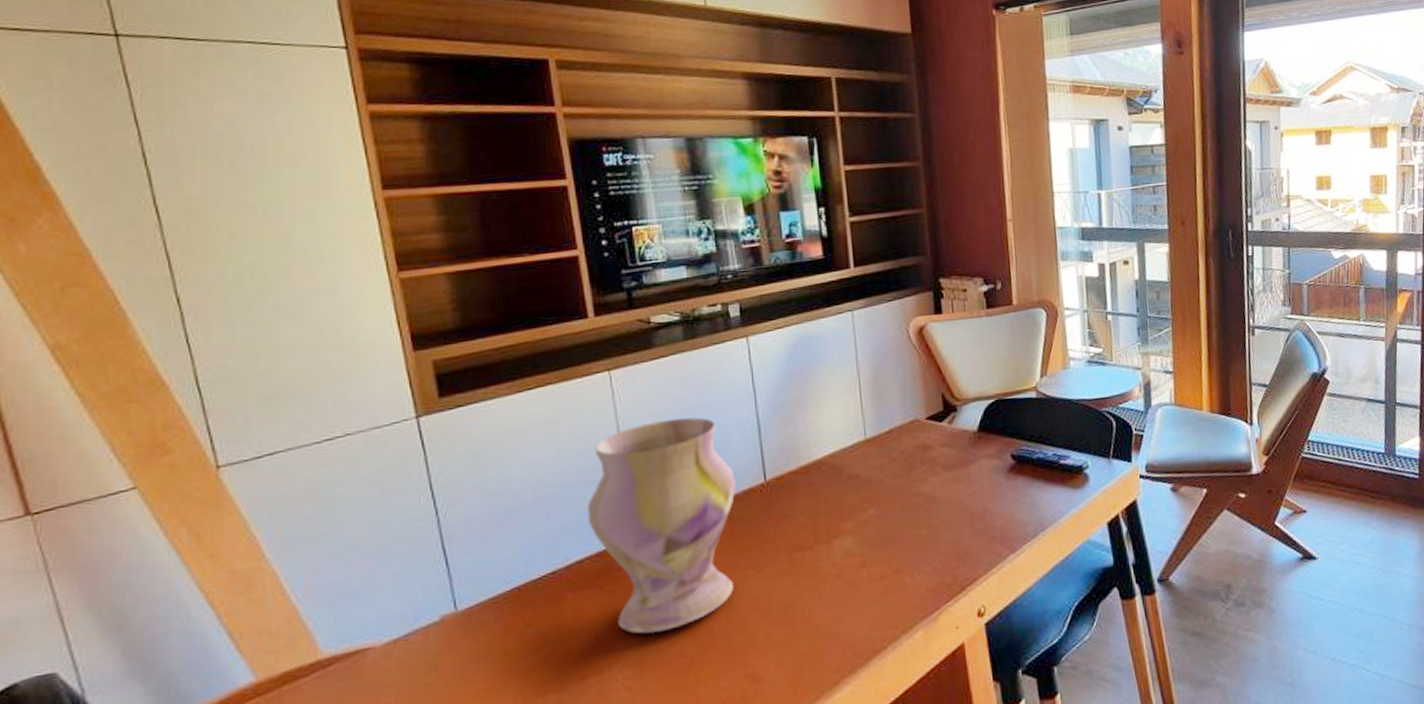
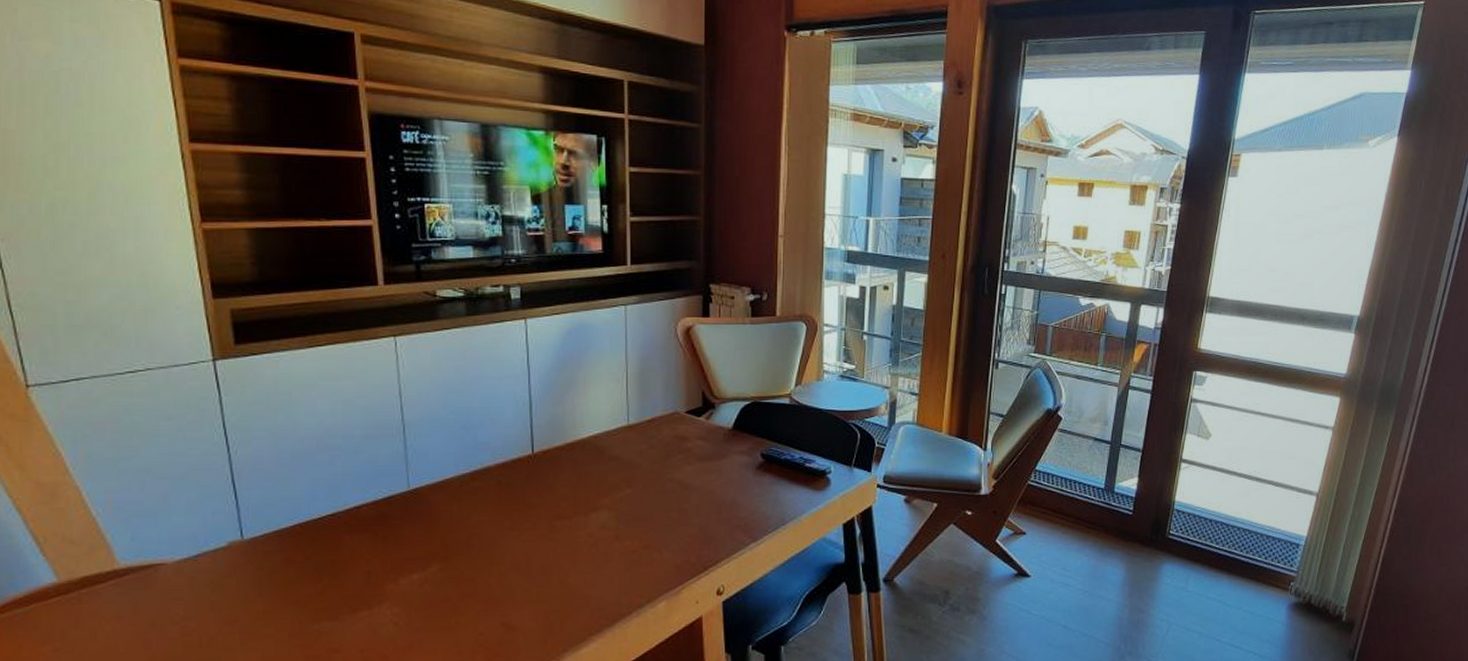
vase: present [587,417,736,634] -> none [367,387,505,578]

